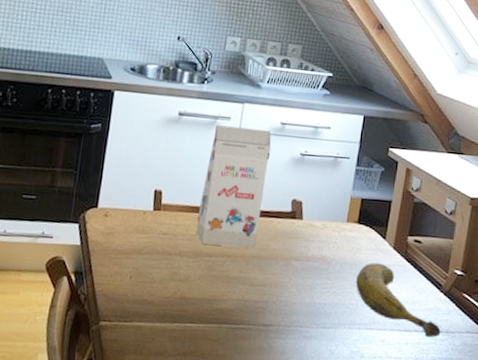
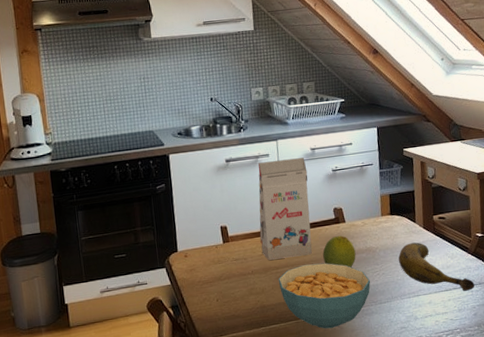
cereal bowl: none [207,258,318,344] -> present [279,262,371,329]
fruit: none [267,233,308,276] -> present [323,235,356,268]

